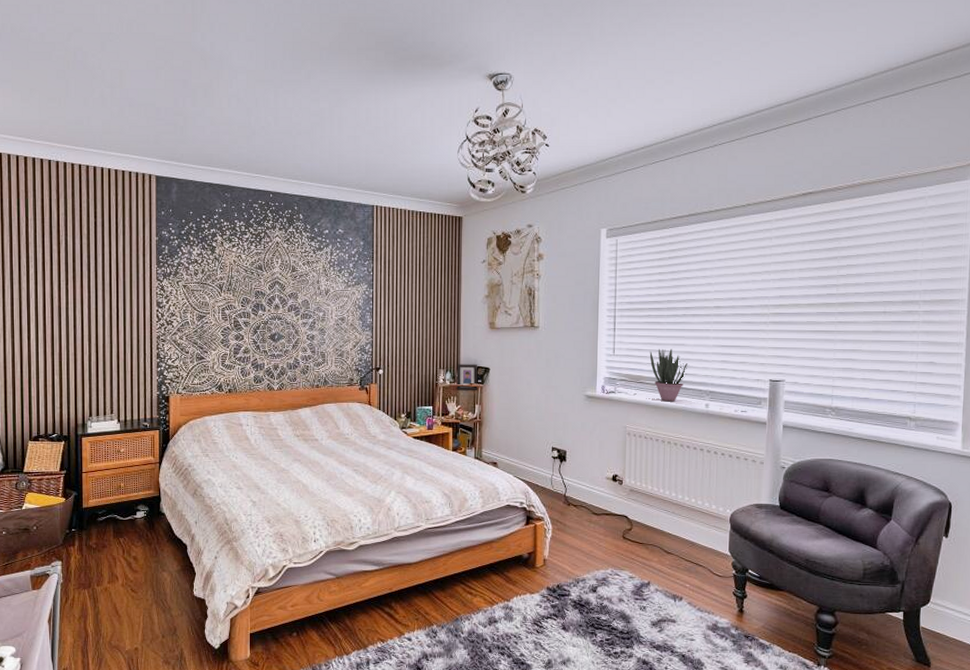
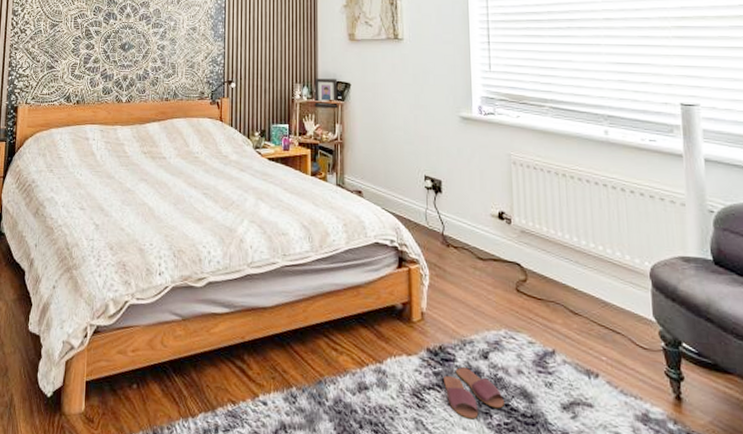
slippers: none [560,600,607,639] -> present [444,367,504,420]
potted plant: present [649,348,690,402] -> none [531,64,580,127]

